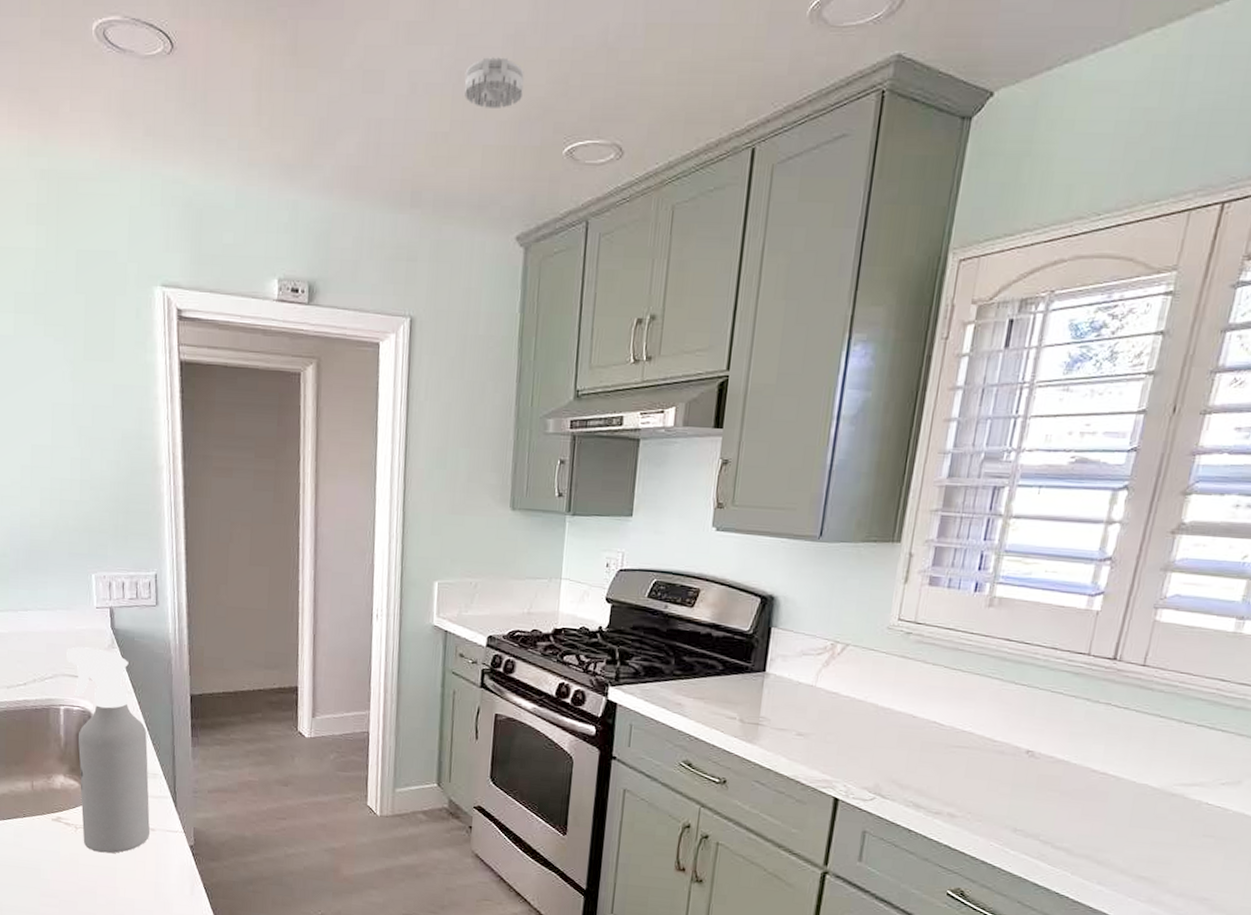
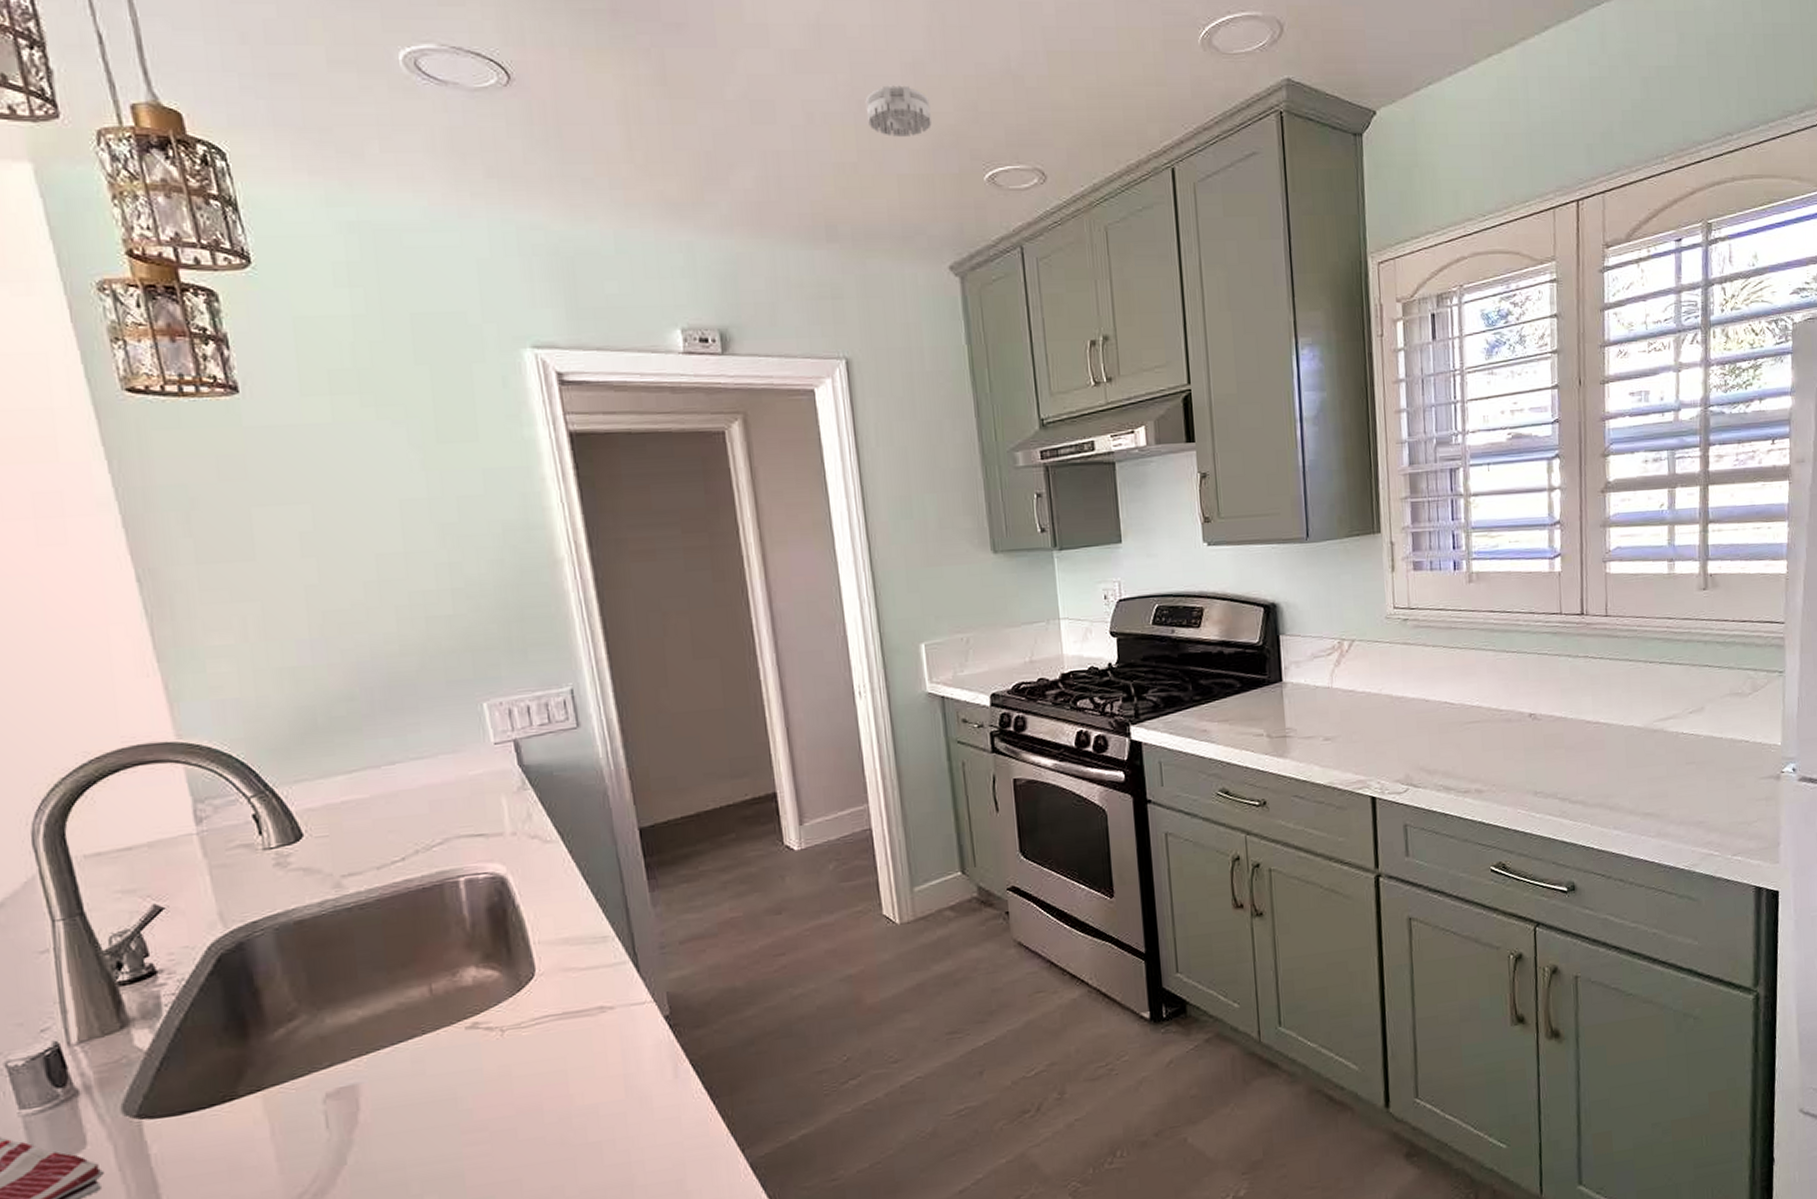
spray bottle: present [66,647,150,853] -> none [459,795,608,1056]

